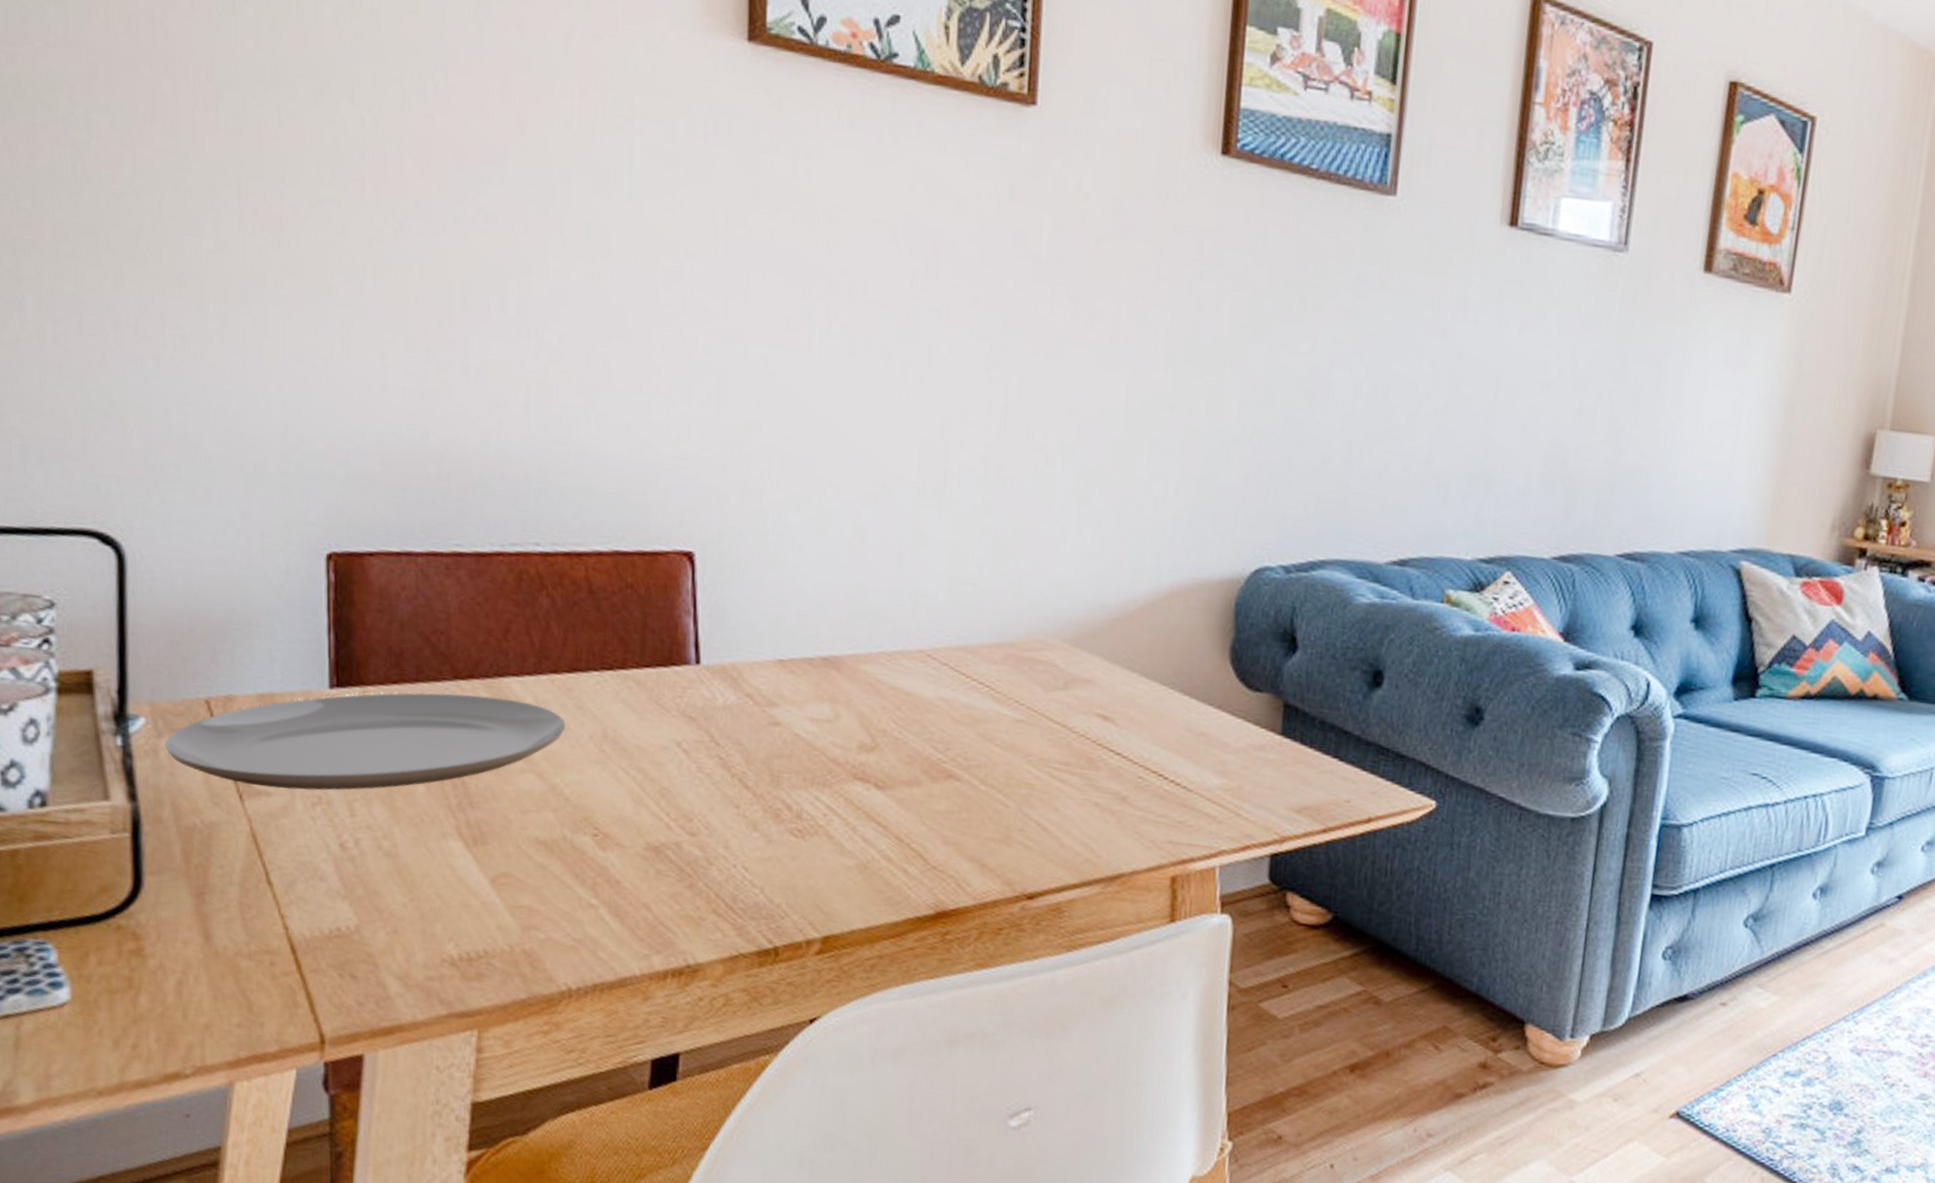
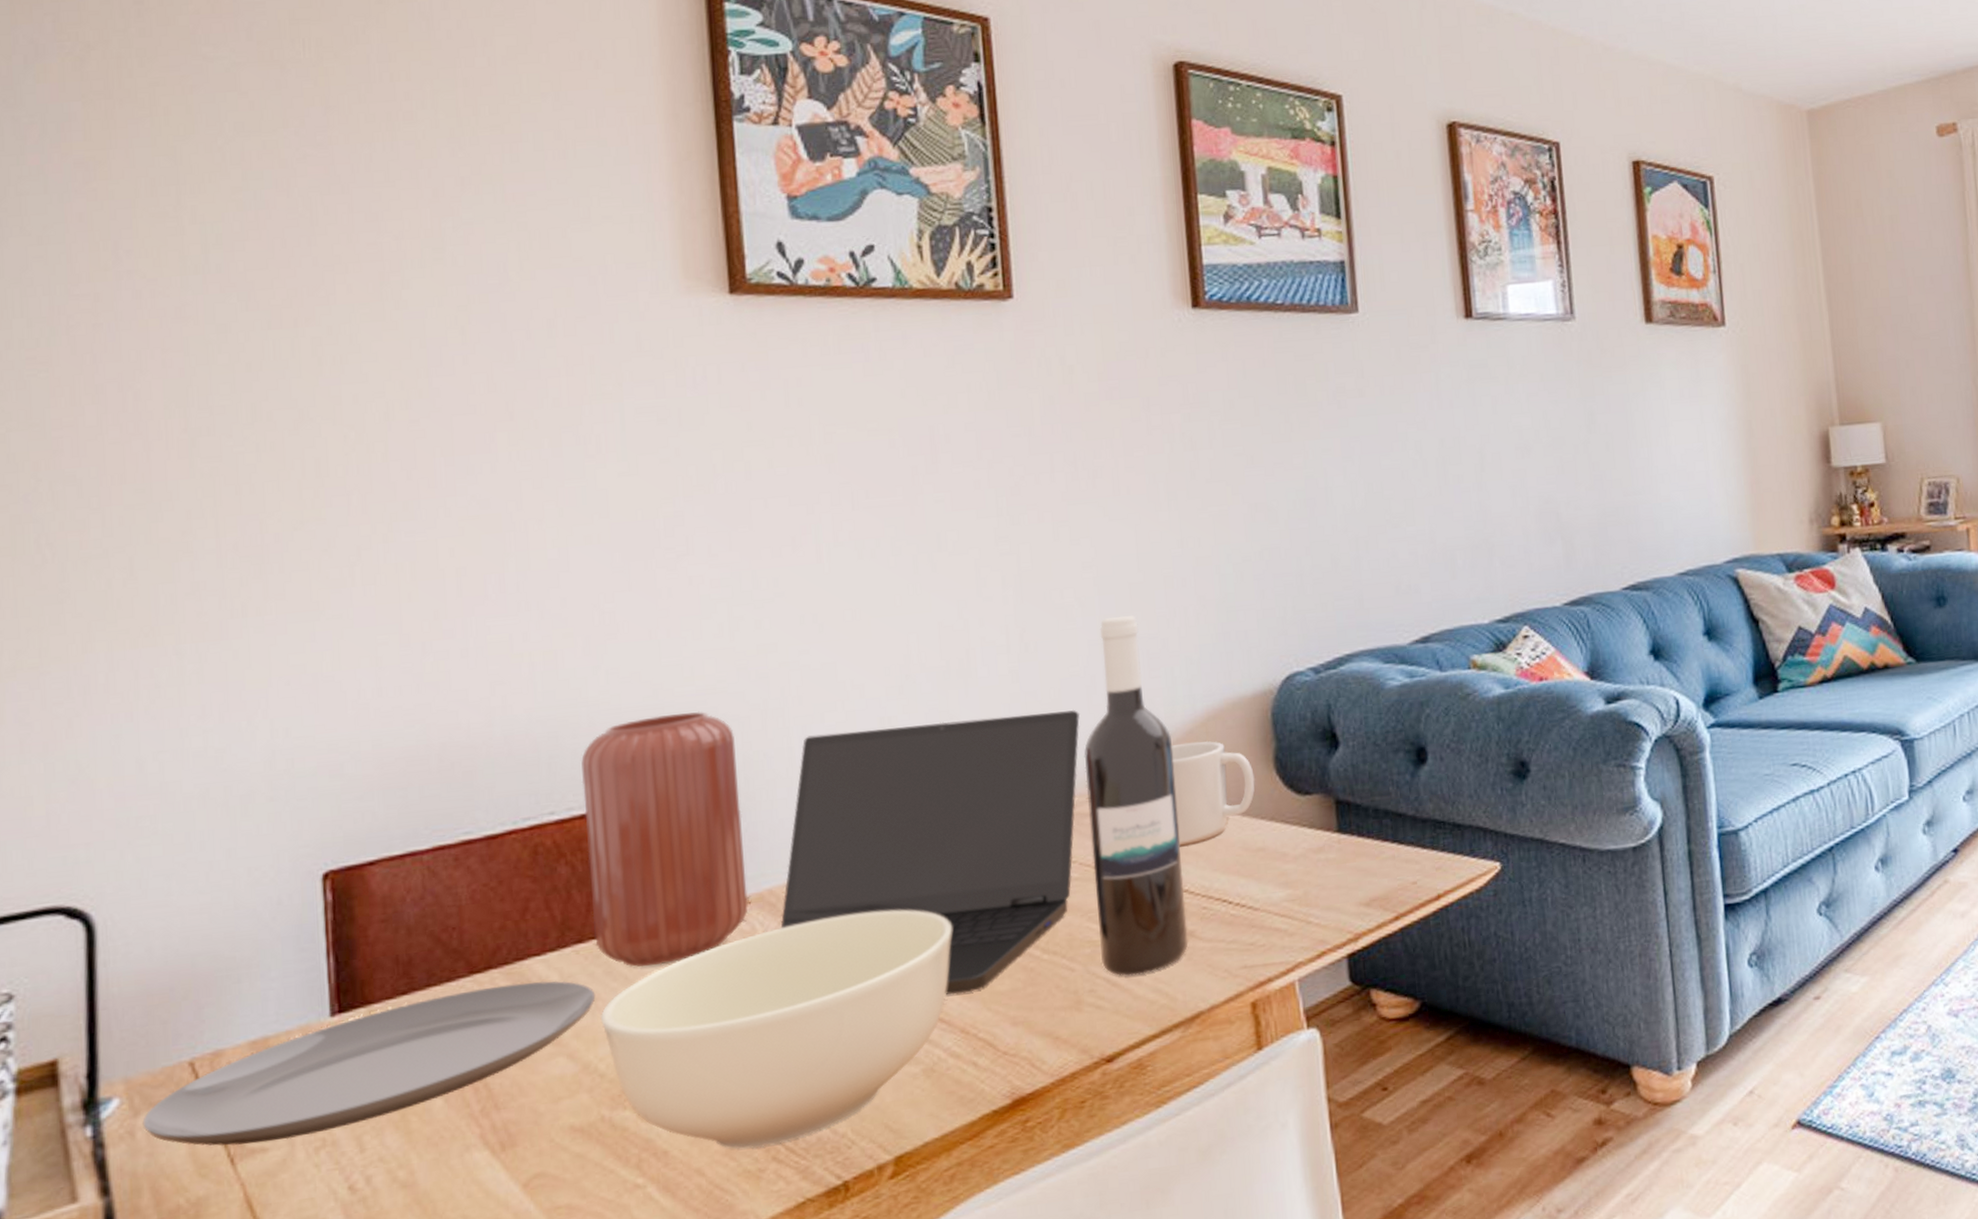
vase: none [566,470,713,712] -> present [581,711,749,967]
bowl: none [568,702,899,899] -> present [600,909,952,1149]
laptop: none [739,523,1047,804] -> present [780,709,1081,995]
wine bottle: none [1035,469,1133,826] -> present [1084,615,1189,976]
mug: none [1125,612,1209,715] -> present [1170,740,1255,847]

